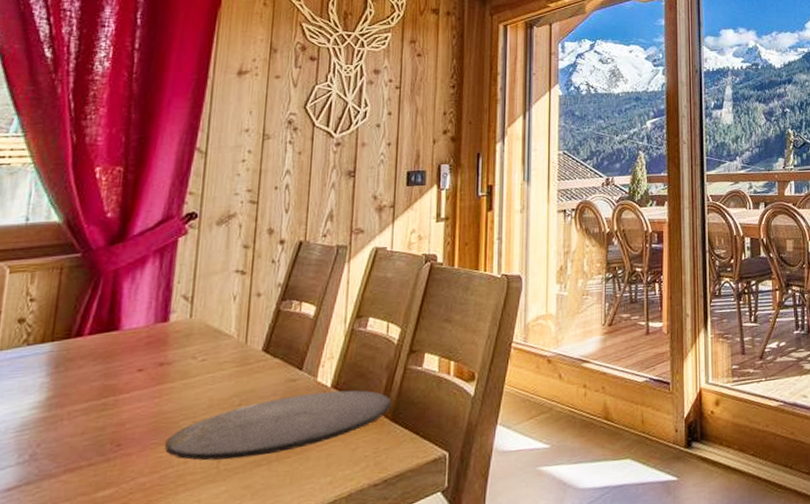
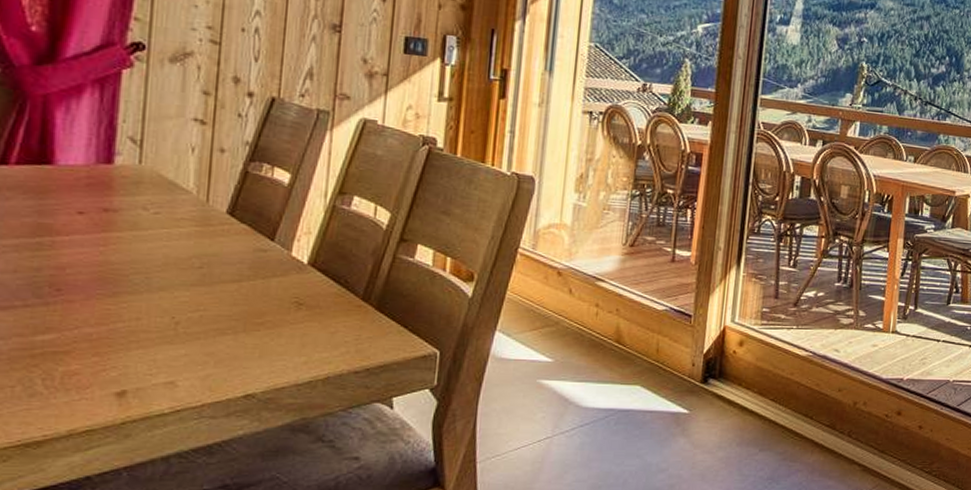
plate: present [165,390,392,461] -> none [113,267,378,325]

